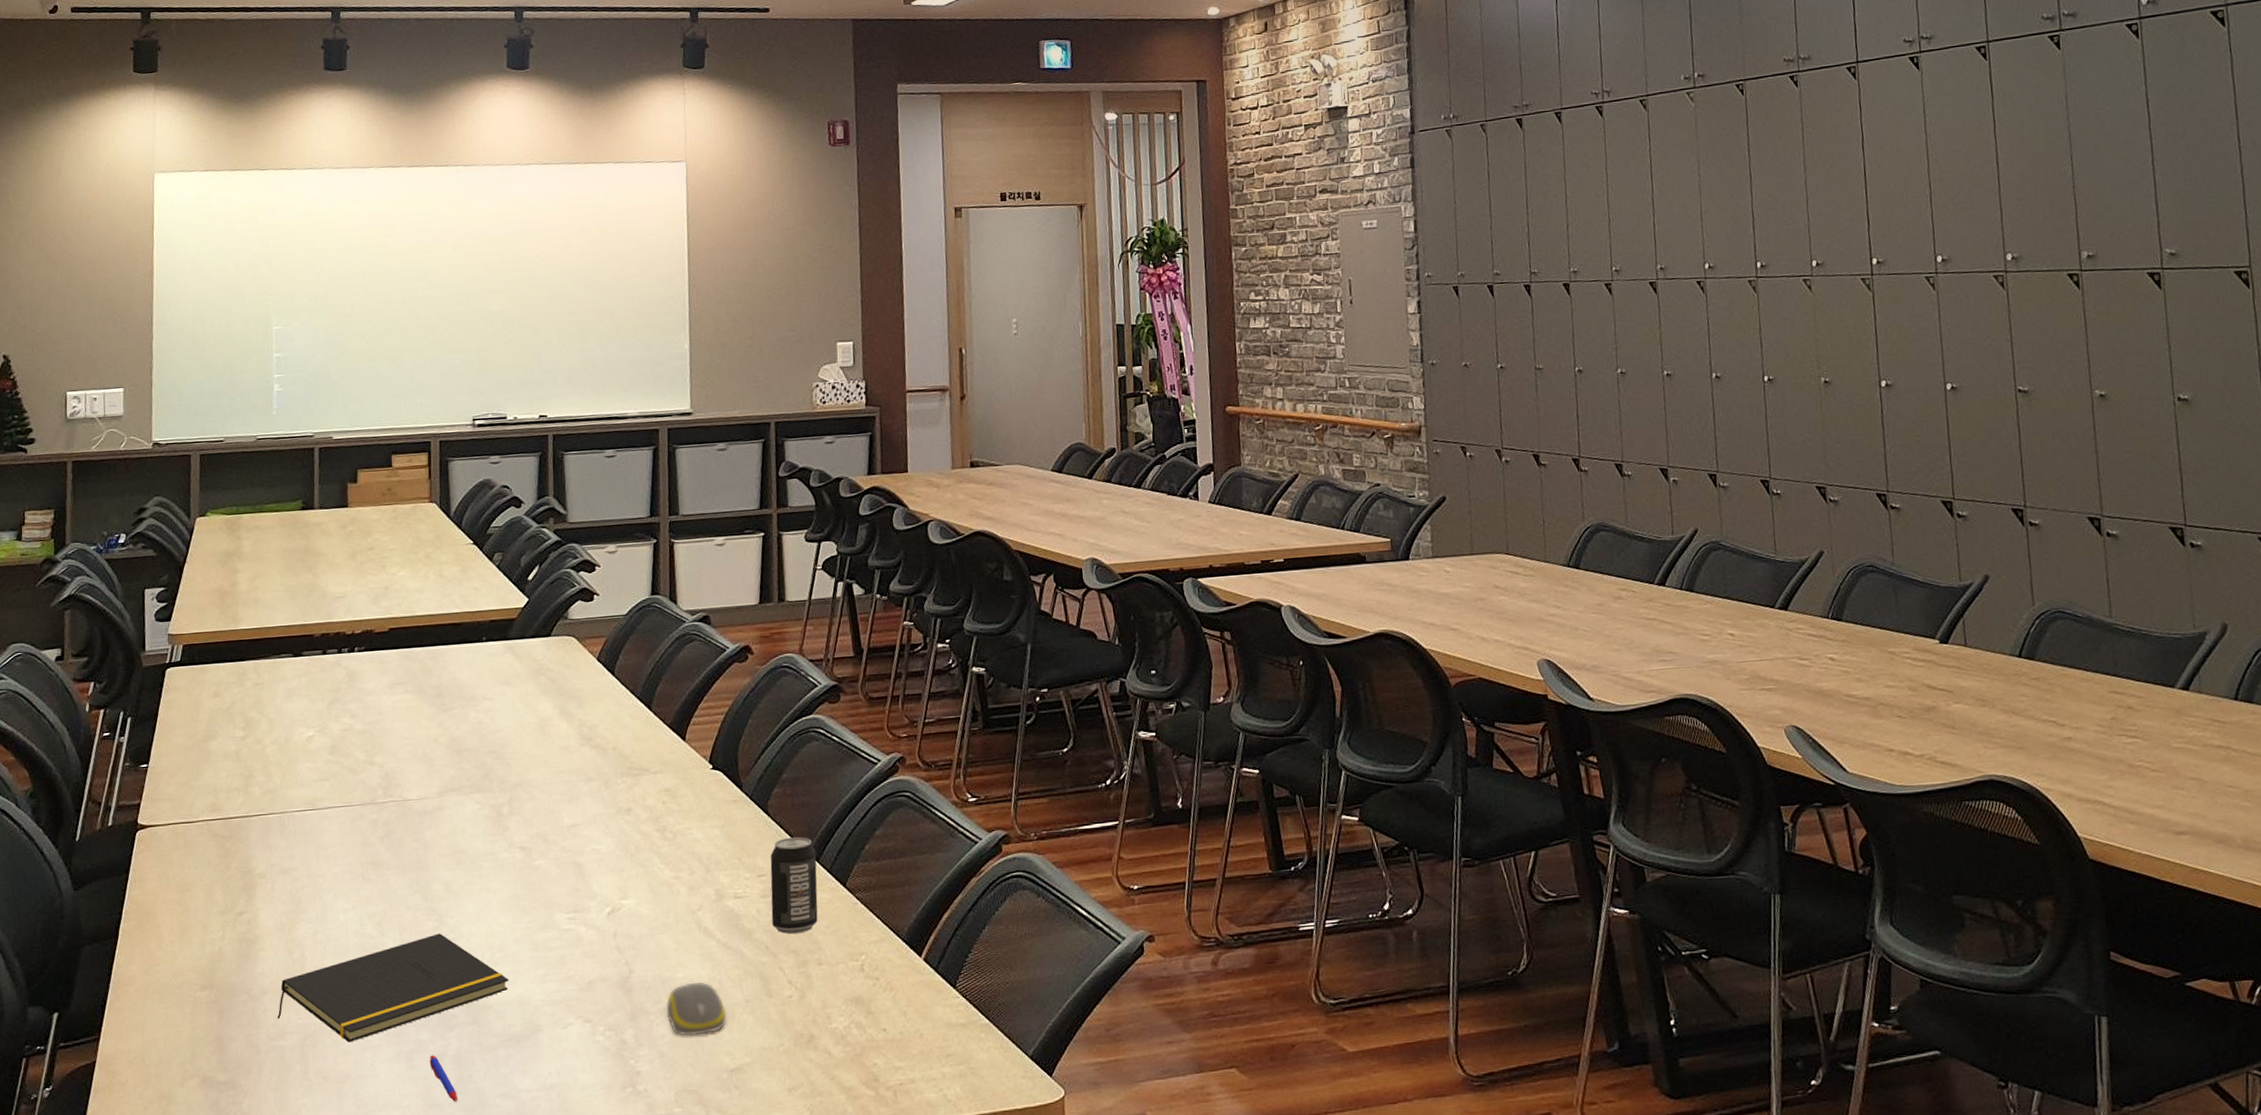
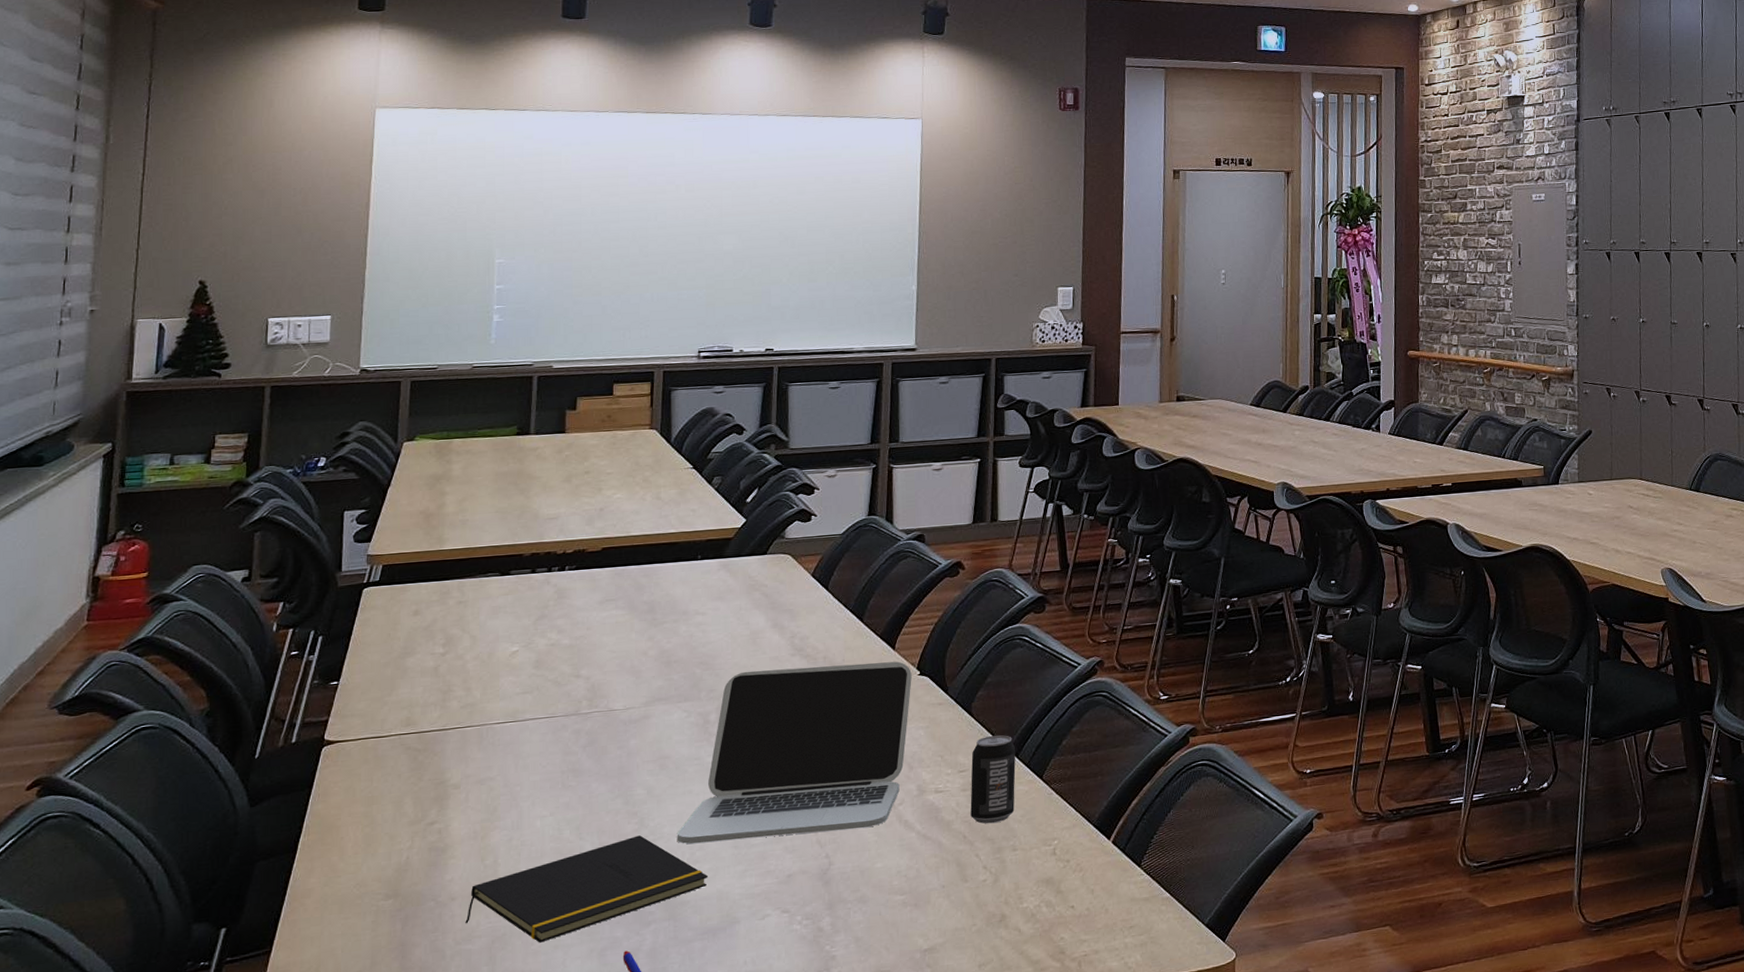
laptop: none [476,754,705,945] -> present [677,661,912,844]
computer mouse: present [665,982,727,1036] -> none [863,871,923,922]

